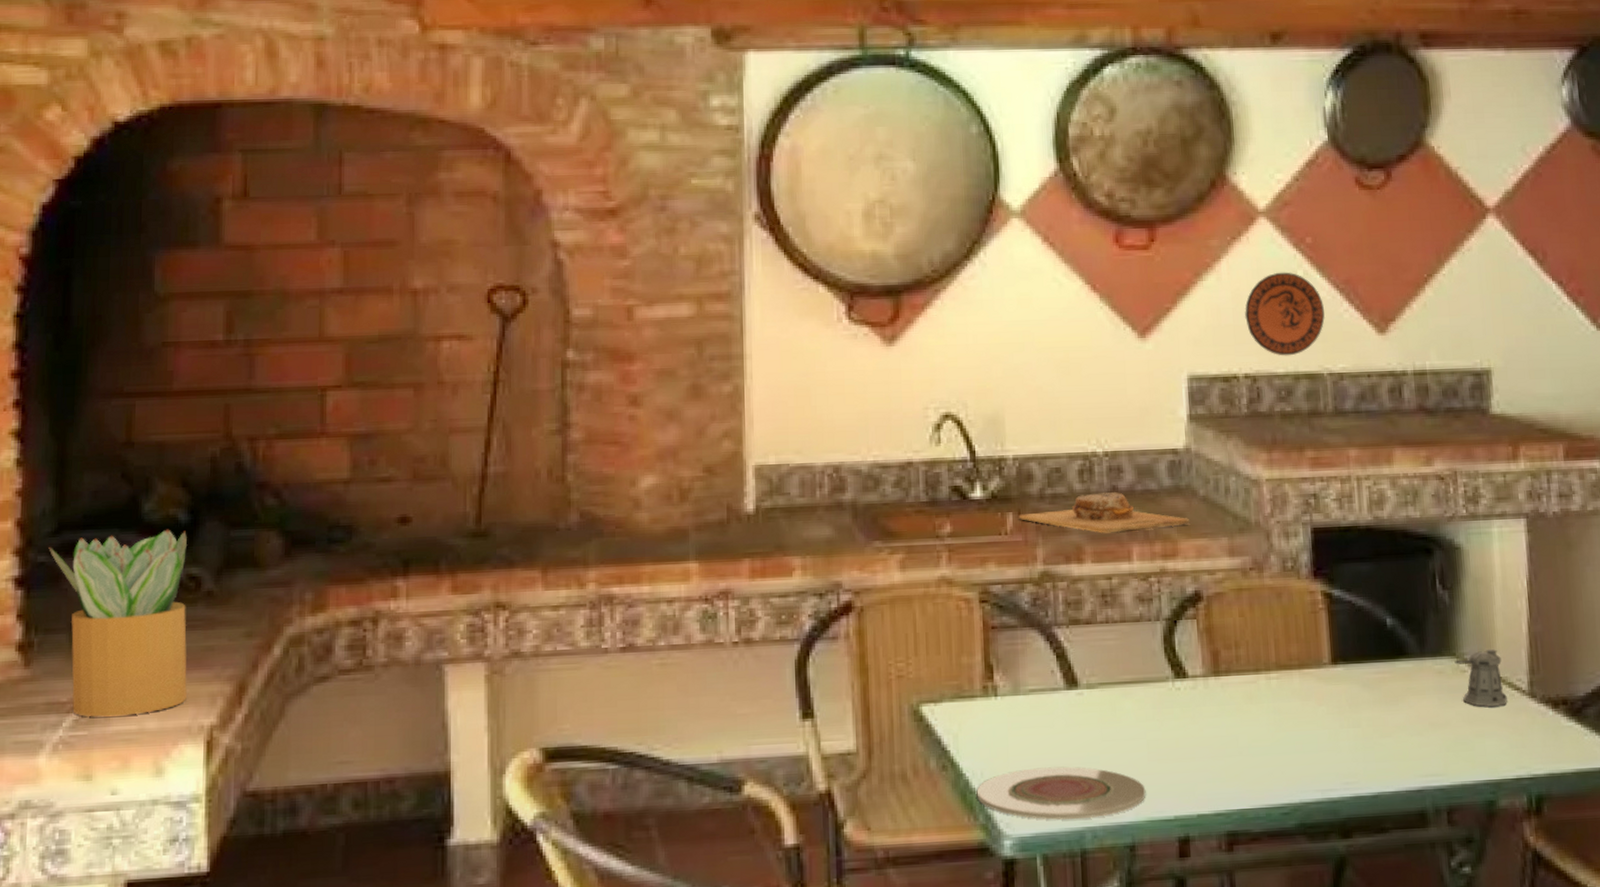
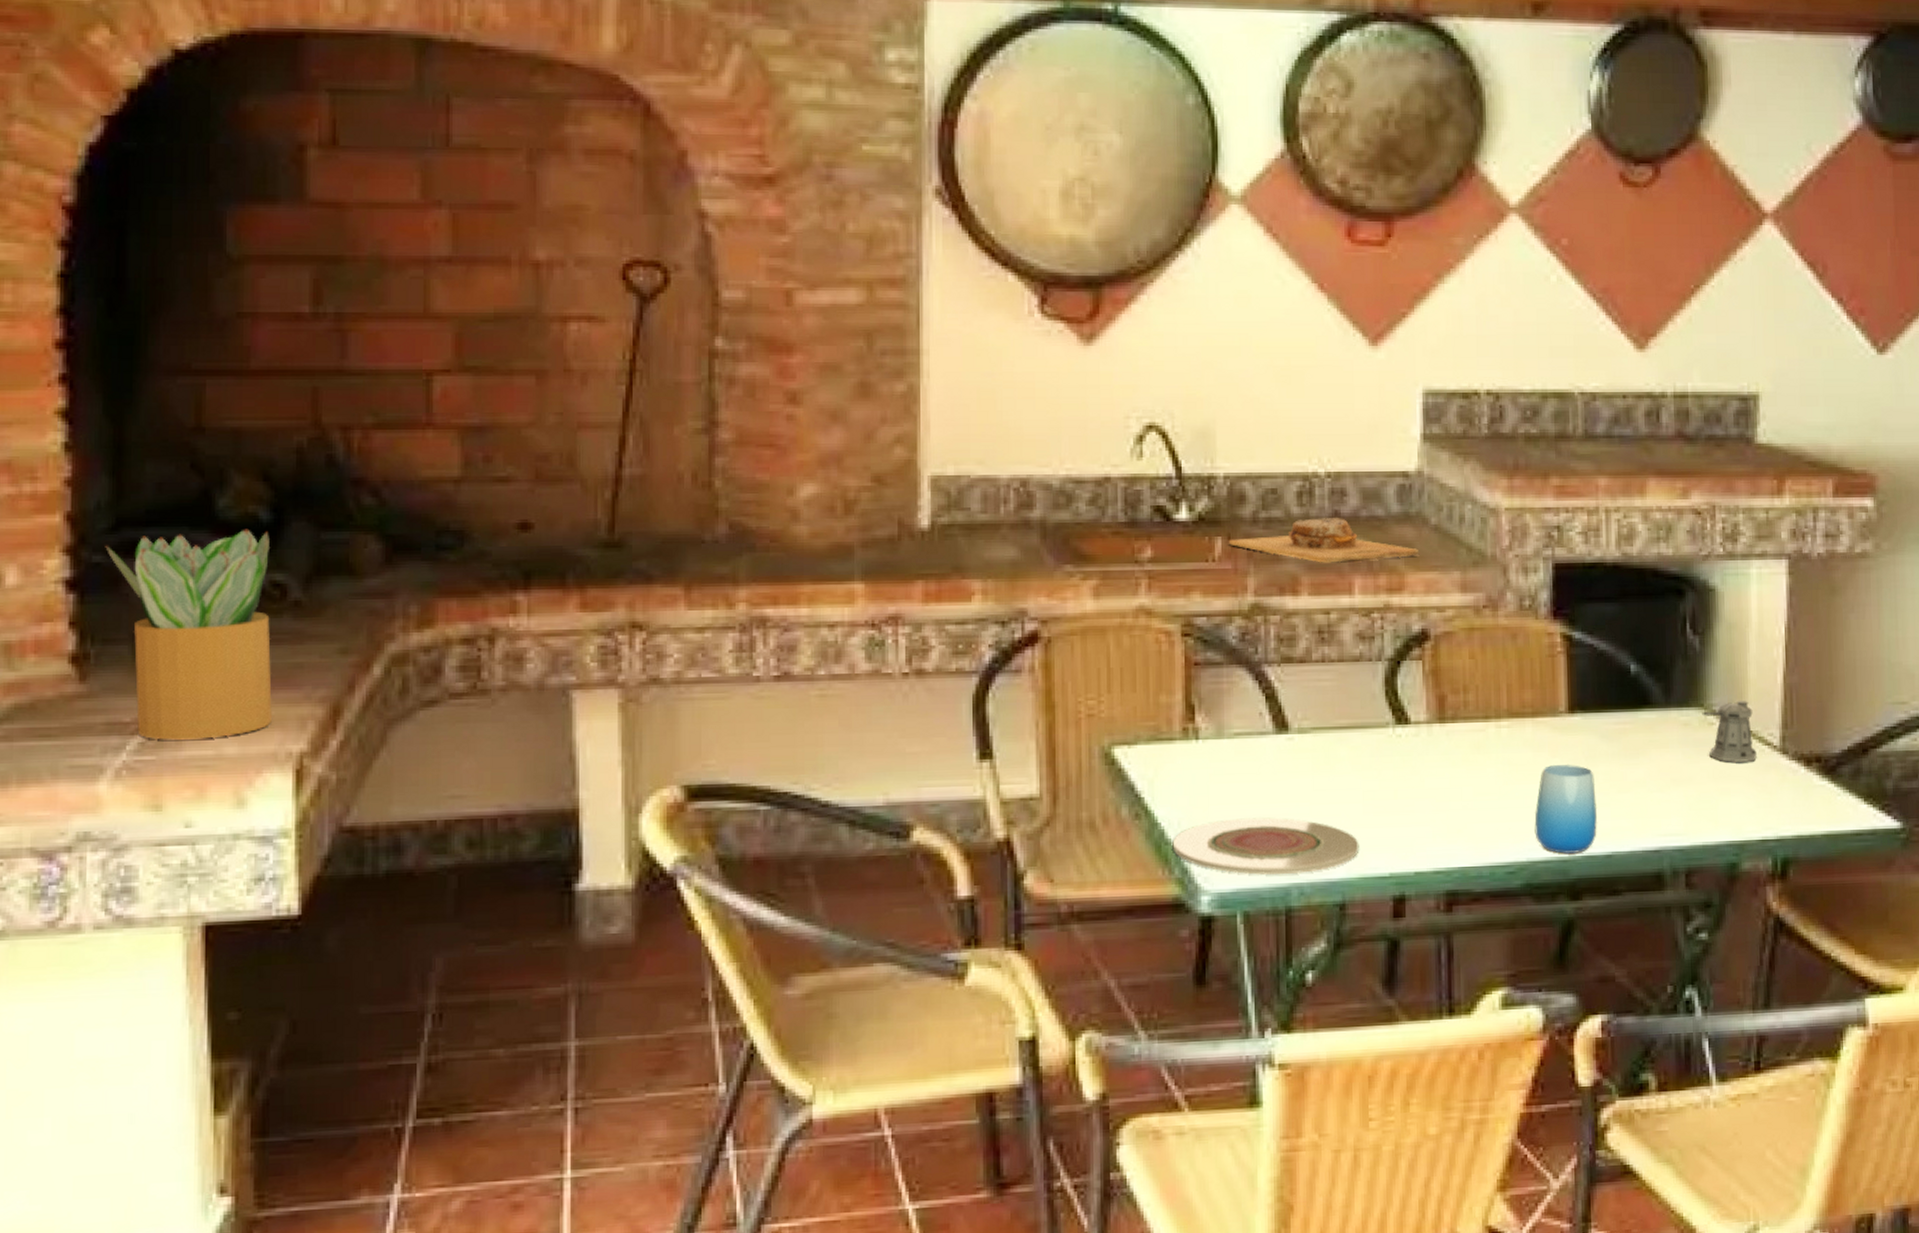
decorative plate: present [1245,272,1325,356] -> none [1490,277,1578,372]
cup: none [1305,712,1364,795] -> present [1534,764,1598,854]

